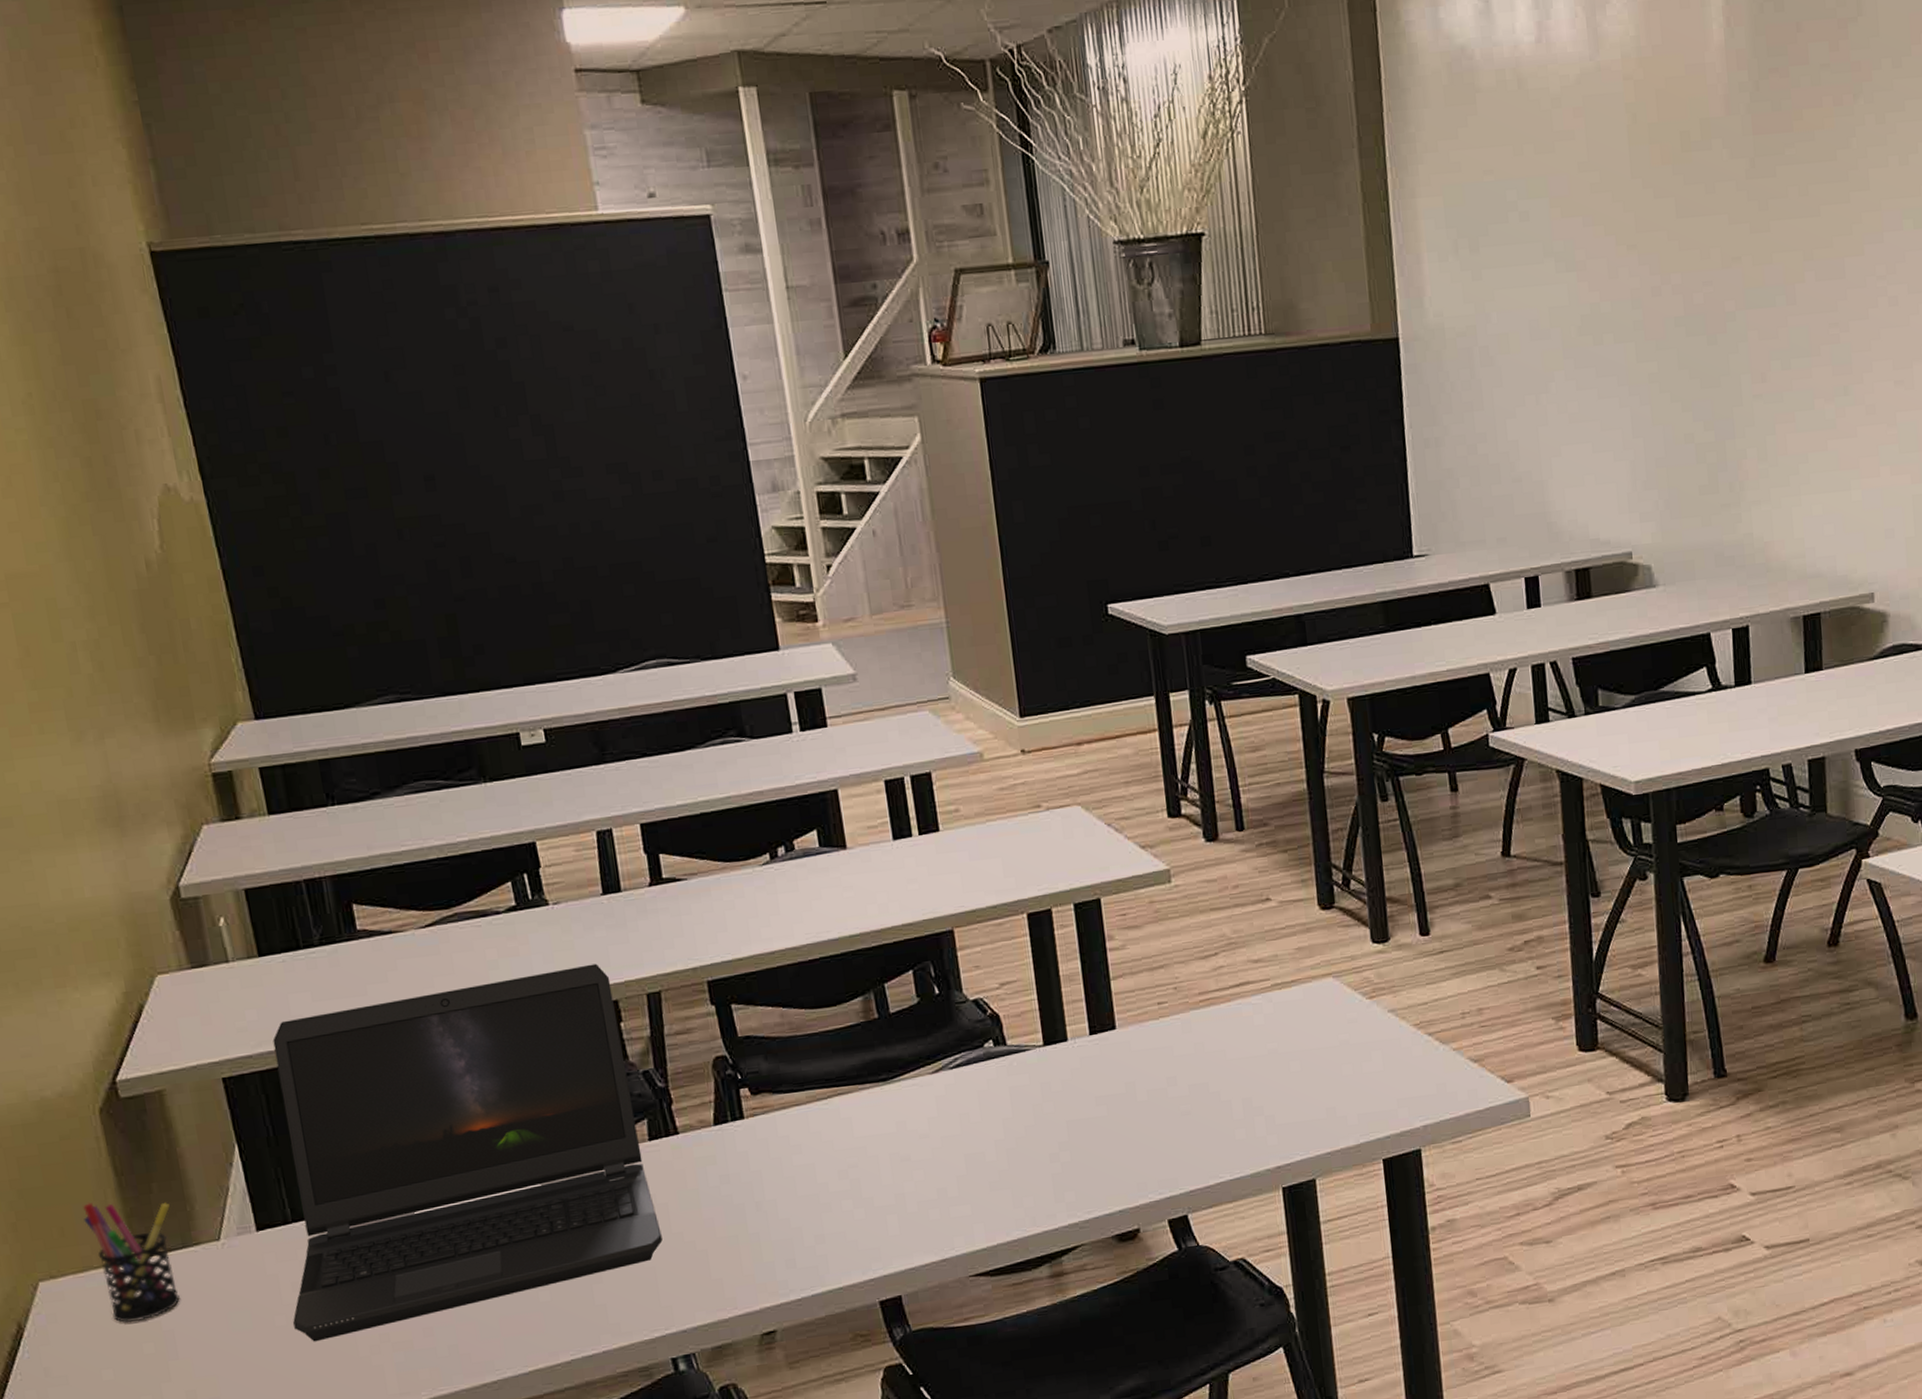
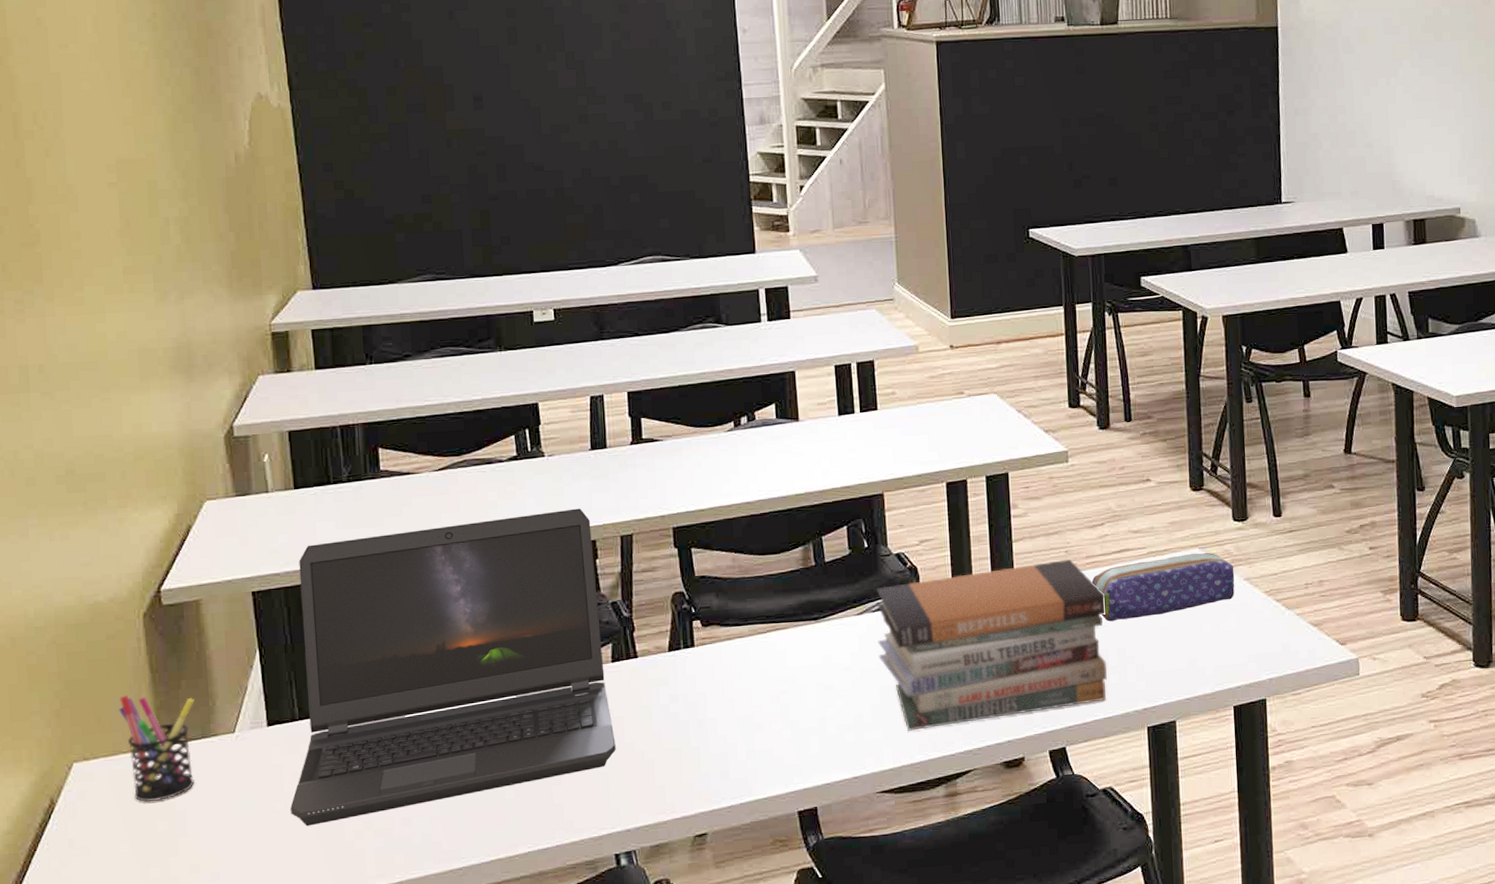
book stack: none [953,996,1232,1204] -> present [877,558,1107,731]
pencil case: none [1207,981,1378,1068] -> present [1091,553,1235,622]

